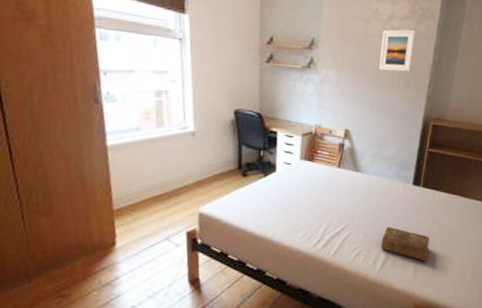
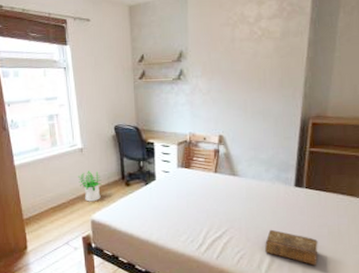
potted plant: none [186,157,215,192] -> present [77,170,102,202]
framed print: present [378,29,415,72] -> none [248,27,286,73]

